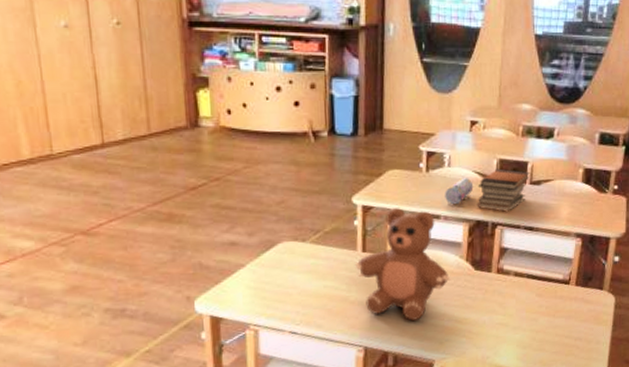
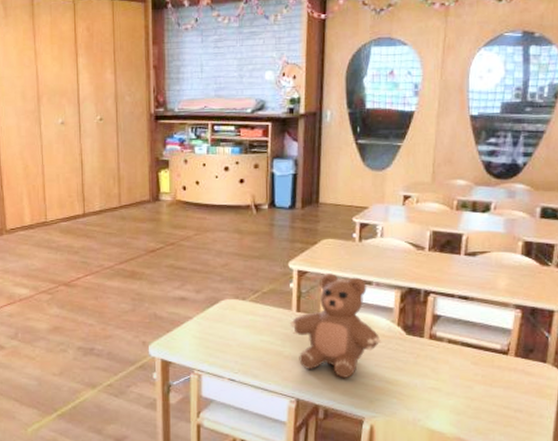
pencil case: present [445,177,474,205] -> none [377,247,406,273]
book stack: present [477,168,530,212] -> none [410,240,465,281]

